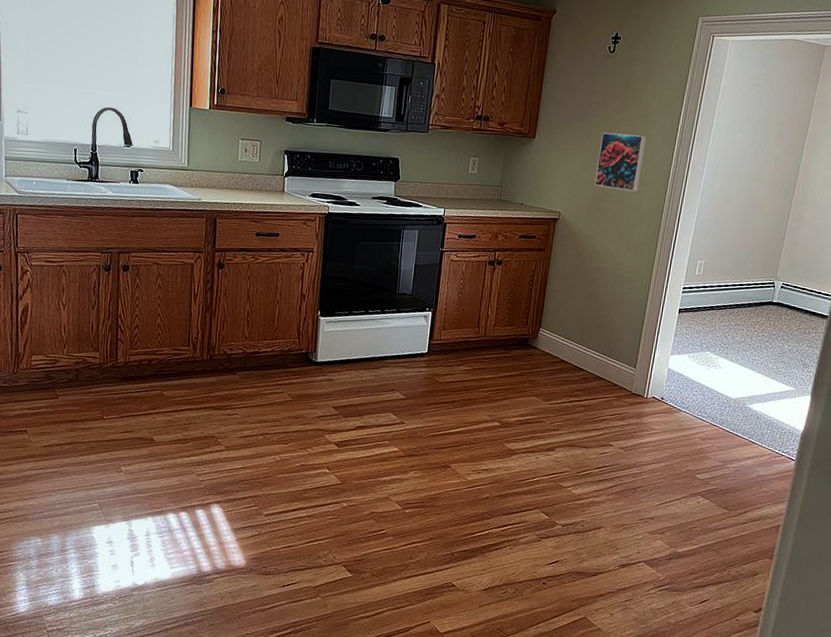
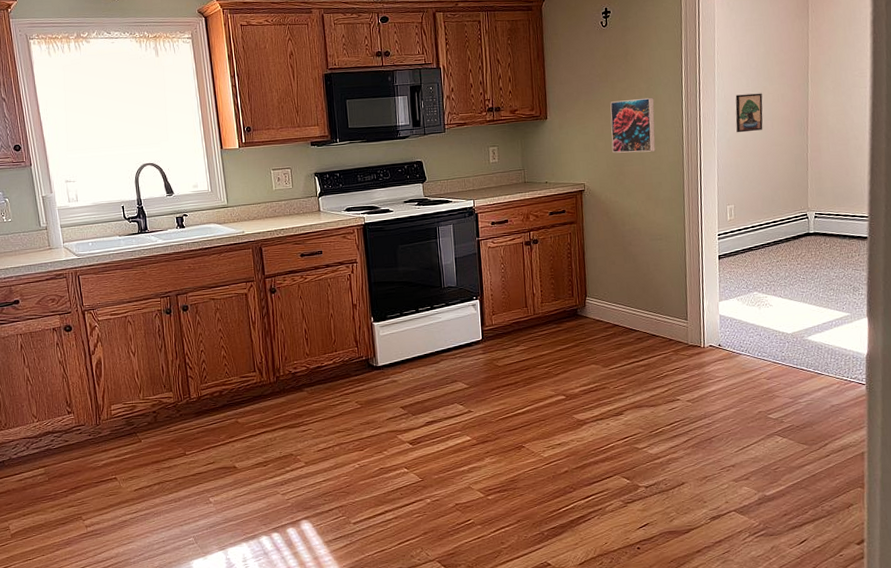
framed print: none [722,149,756,190] -> present [735,93,763,133]

